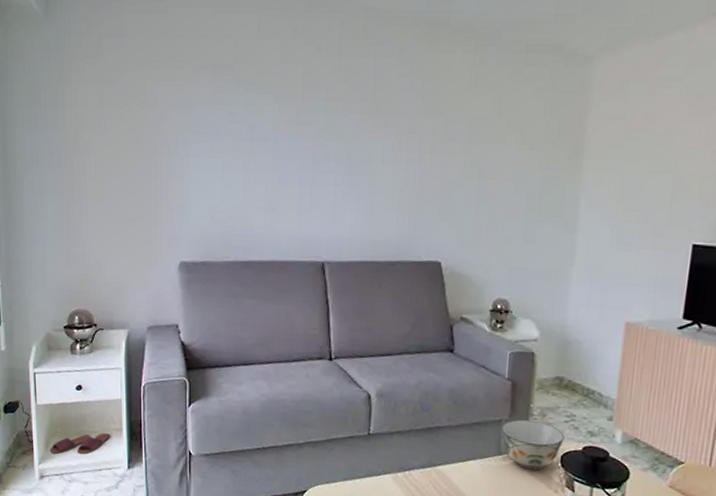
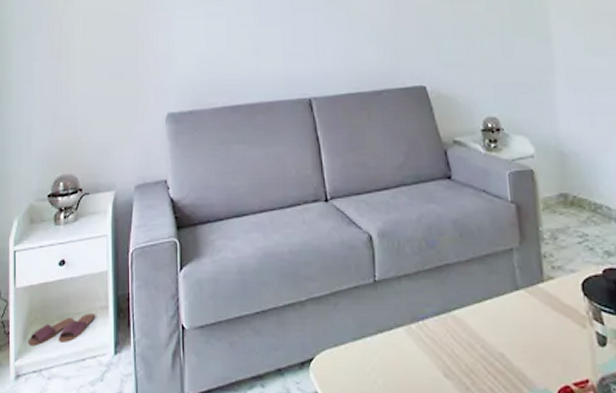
soup bowl: present [500,419,565,470] -> none [512,245,582,304]

